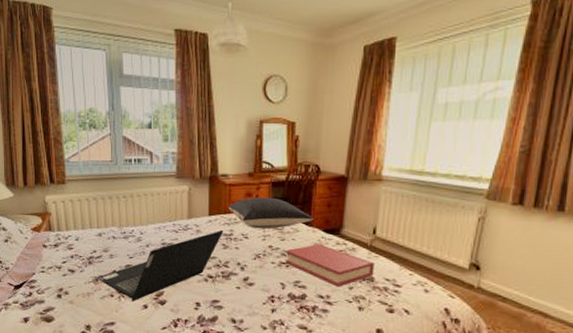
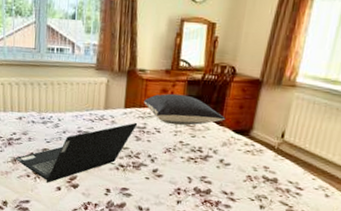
hardback book: present [285,244,375,287] -> none [193,142,280,185]

